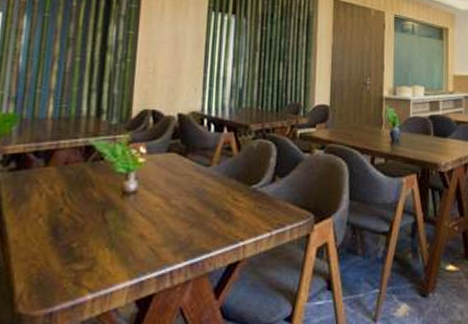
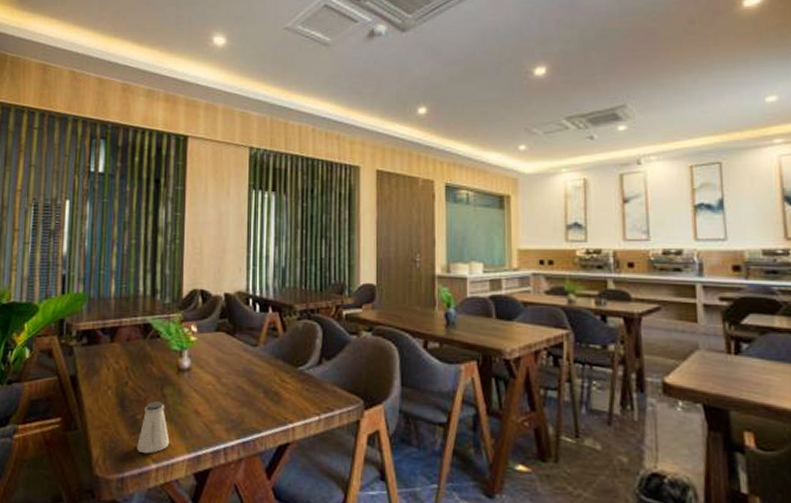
saltshaker: none [70,227,110,283] -> present [137,401,170,453]

